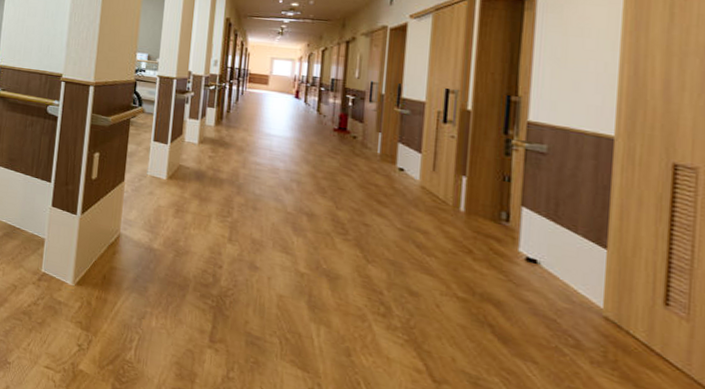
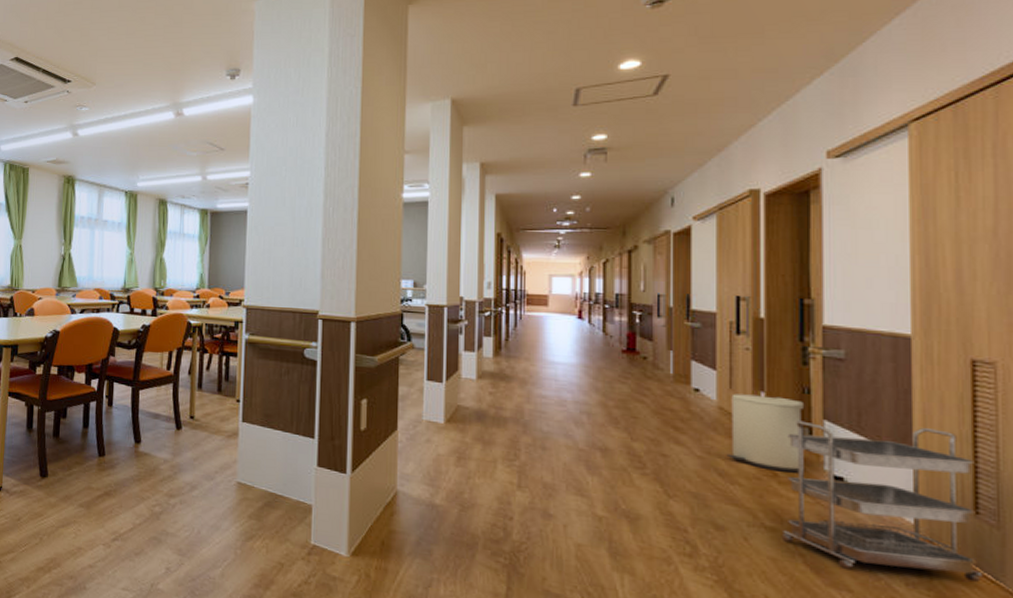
pedal bin: none [425,175,503,253] -> present [726,393,803,474]
utility cart: none [472,204,669,368] -> present [781,420,983,582]

